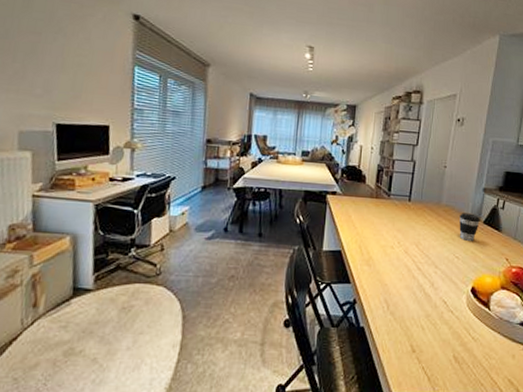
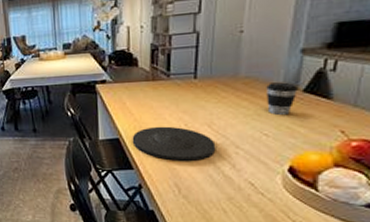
plate: none [352,241,421,278] -> present [132,126,216,161]

